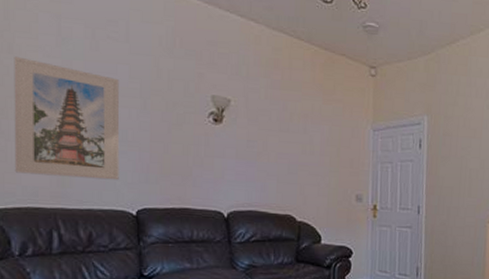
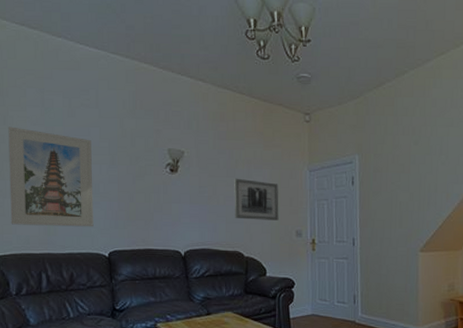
wall art: none [287,133,338,183] -> present [234,178,279,221]

